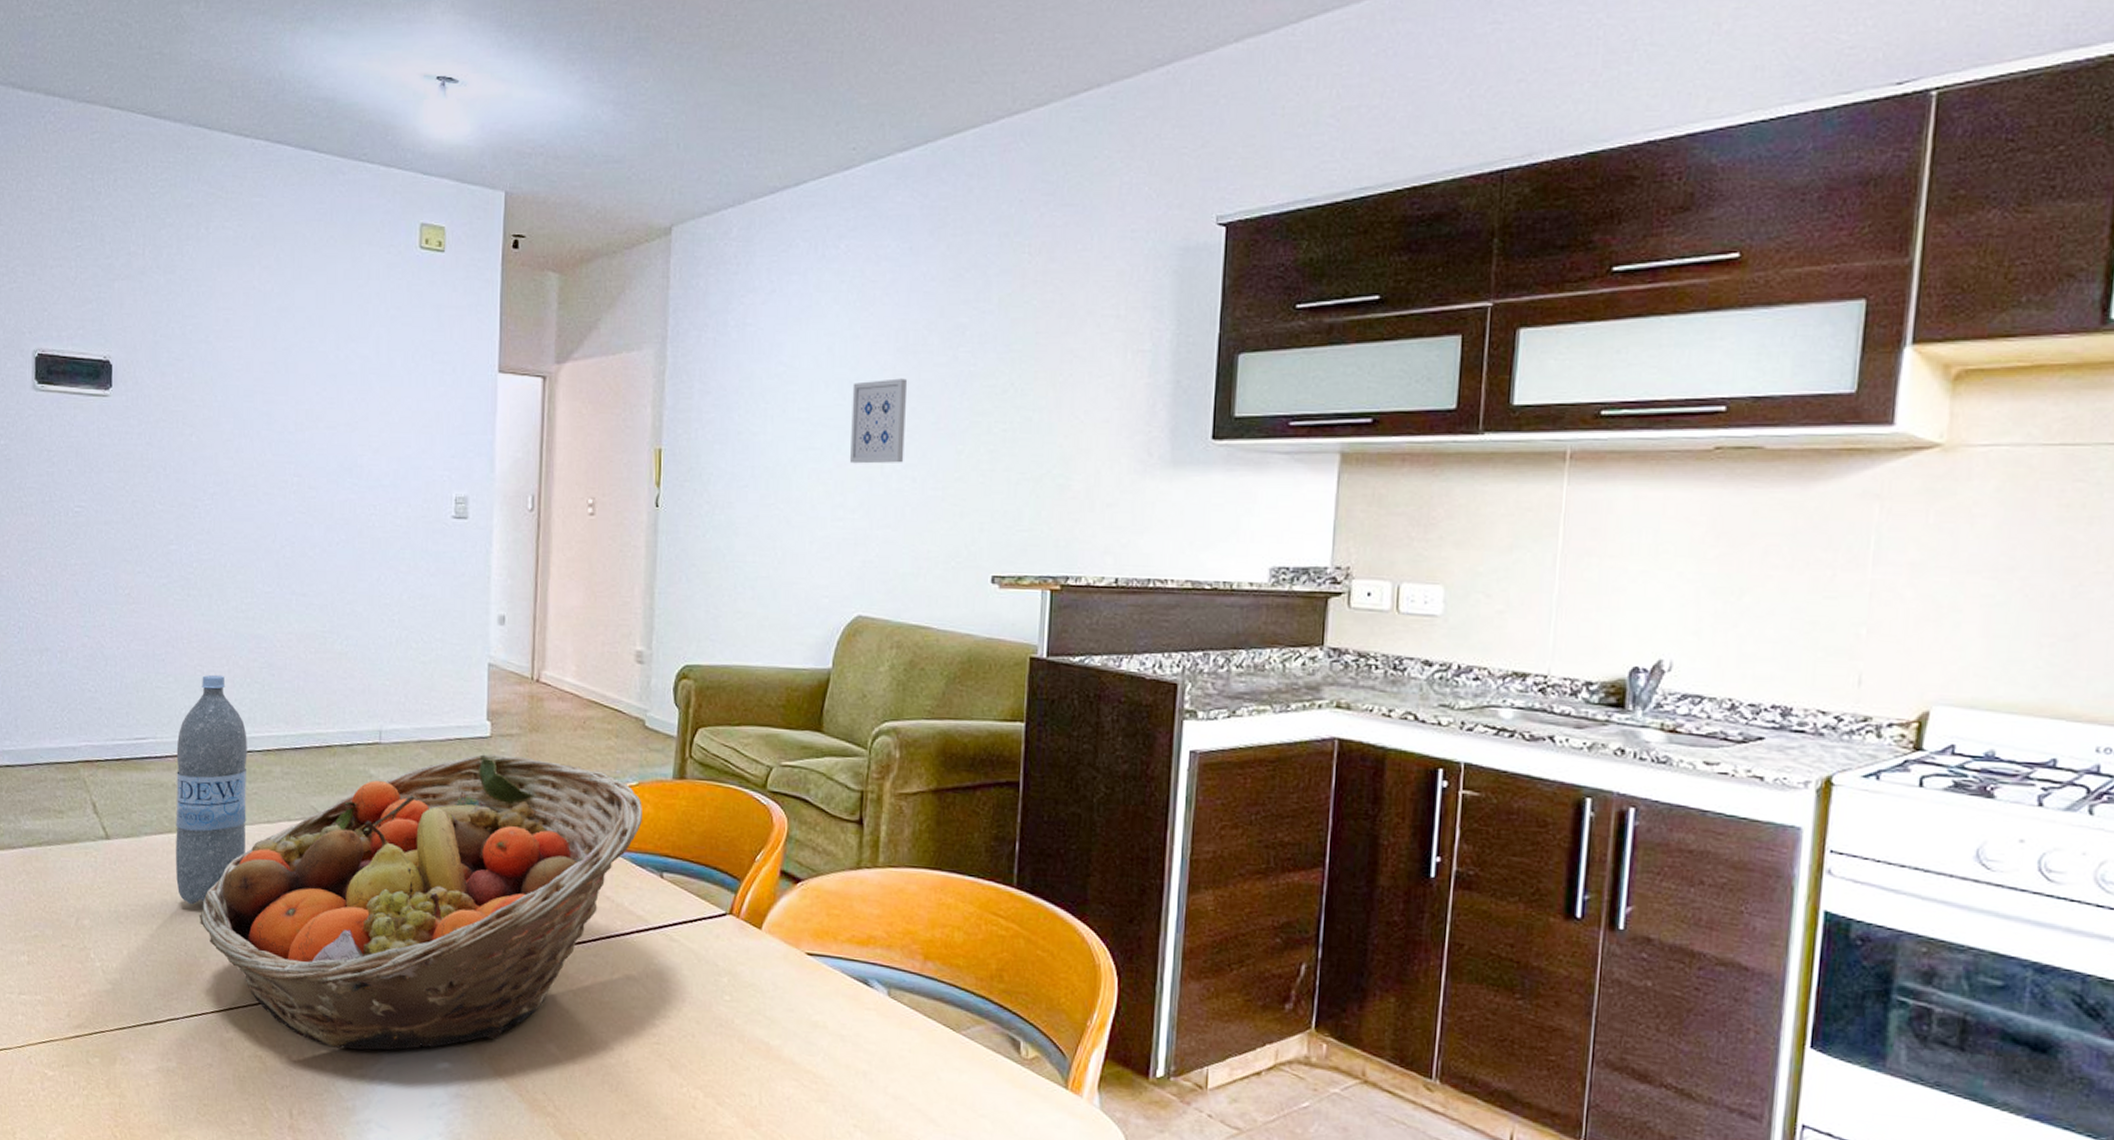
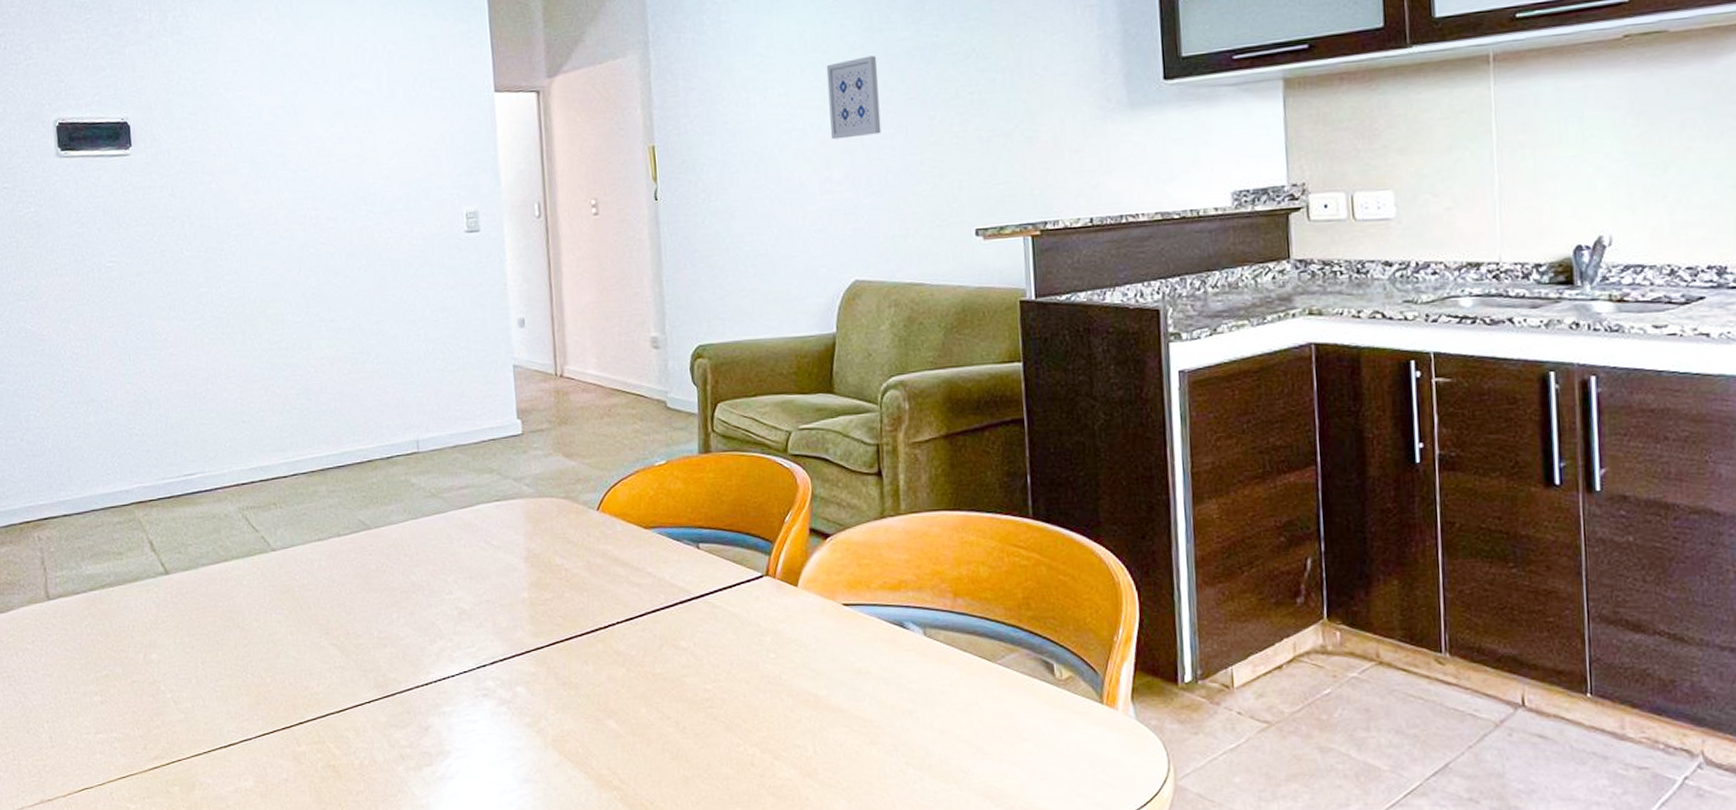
water bottle: present [176,674,247,905] -> none [224,405,300,628]
fruit basket: present [199,754,642,1050] -> none [261,449,674,749]

